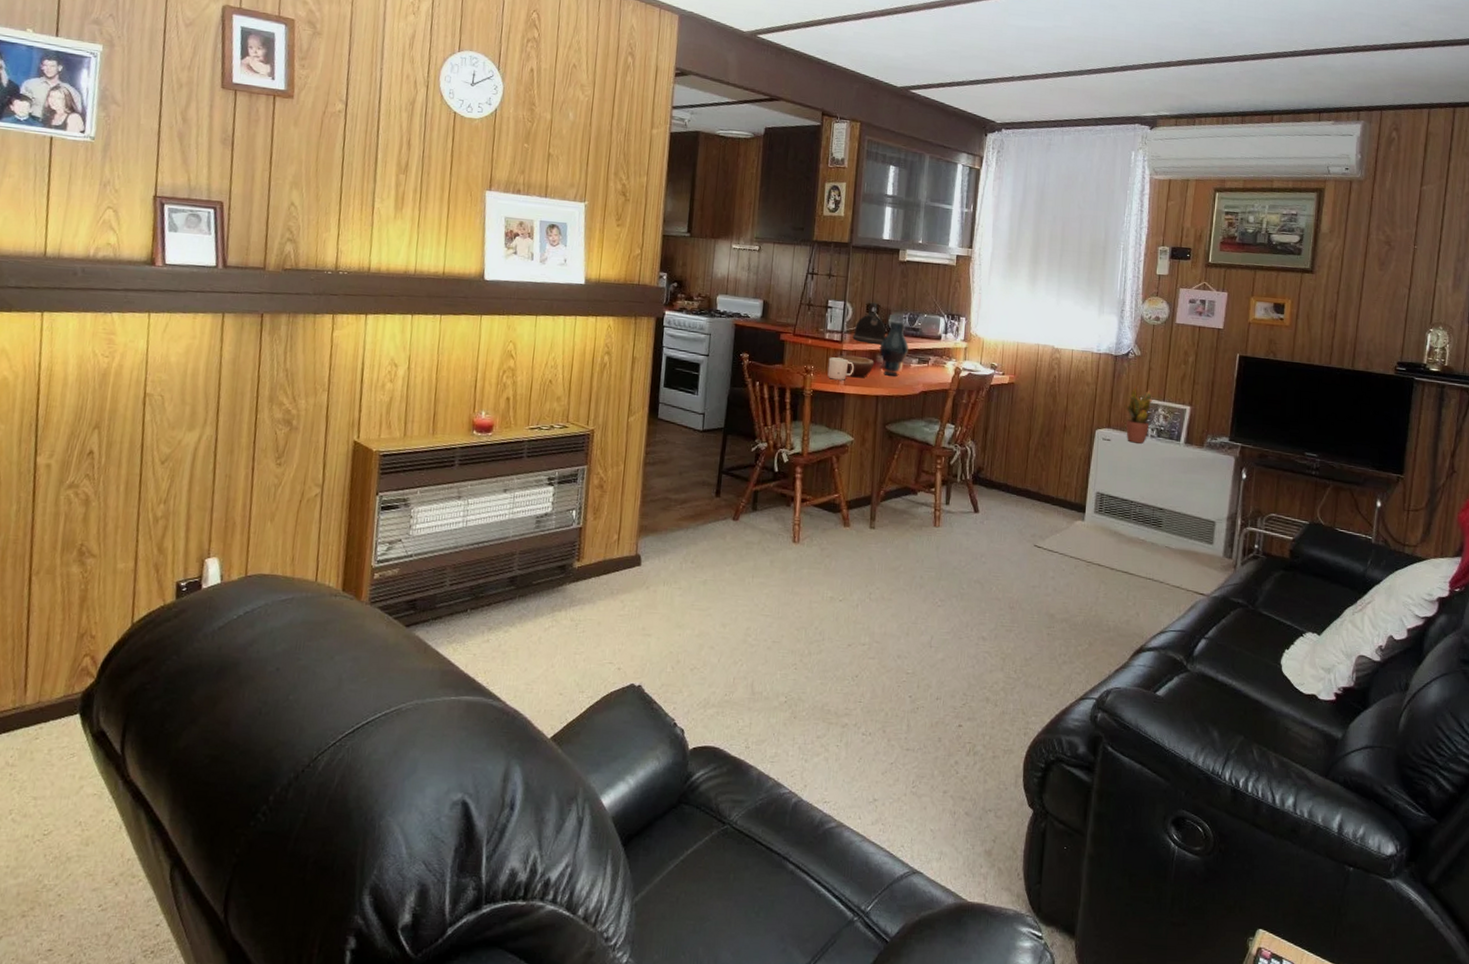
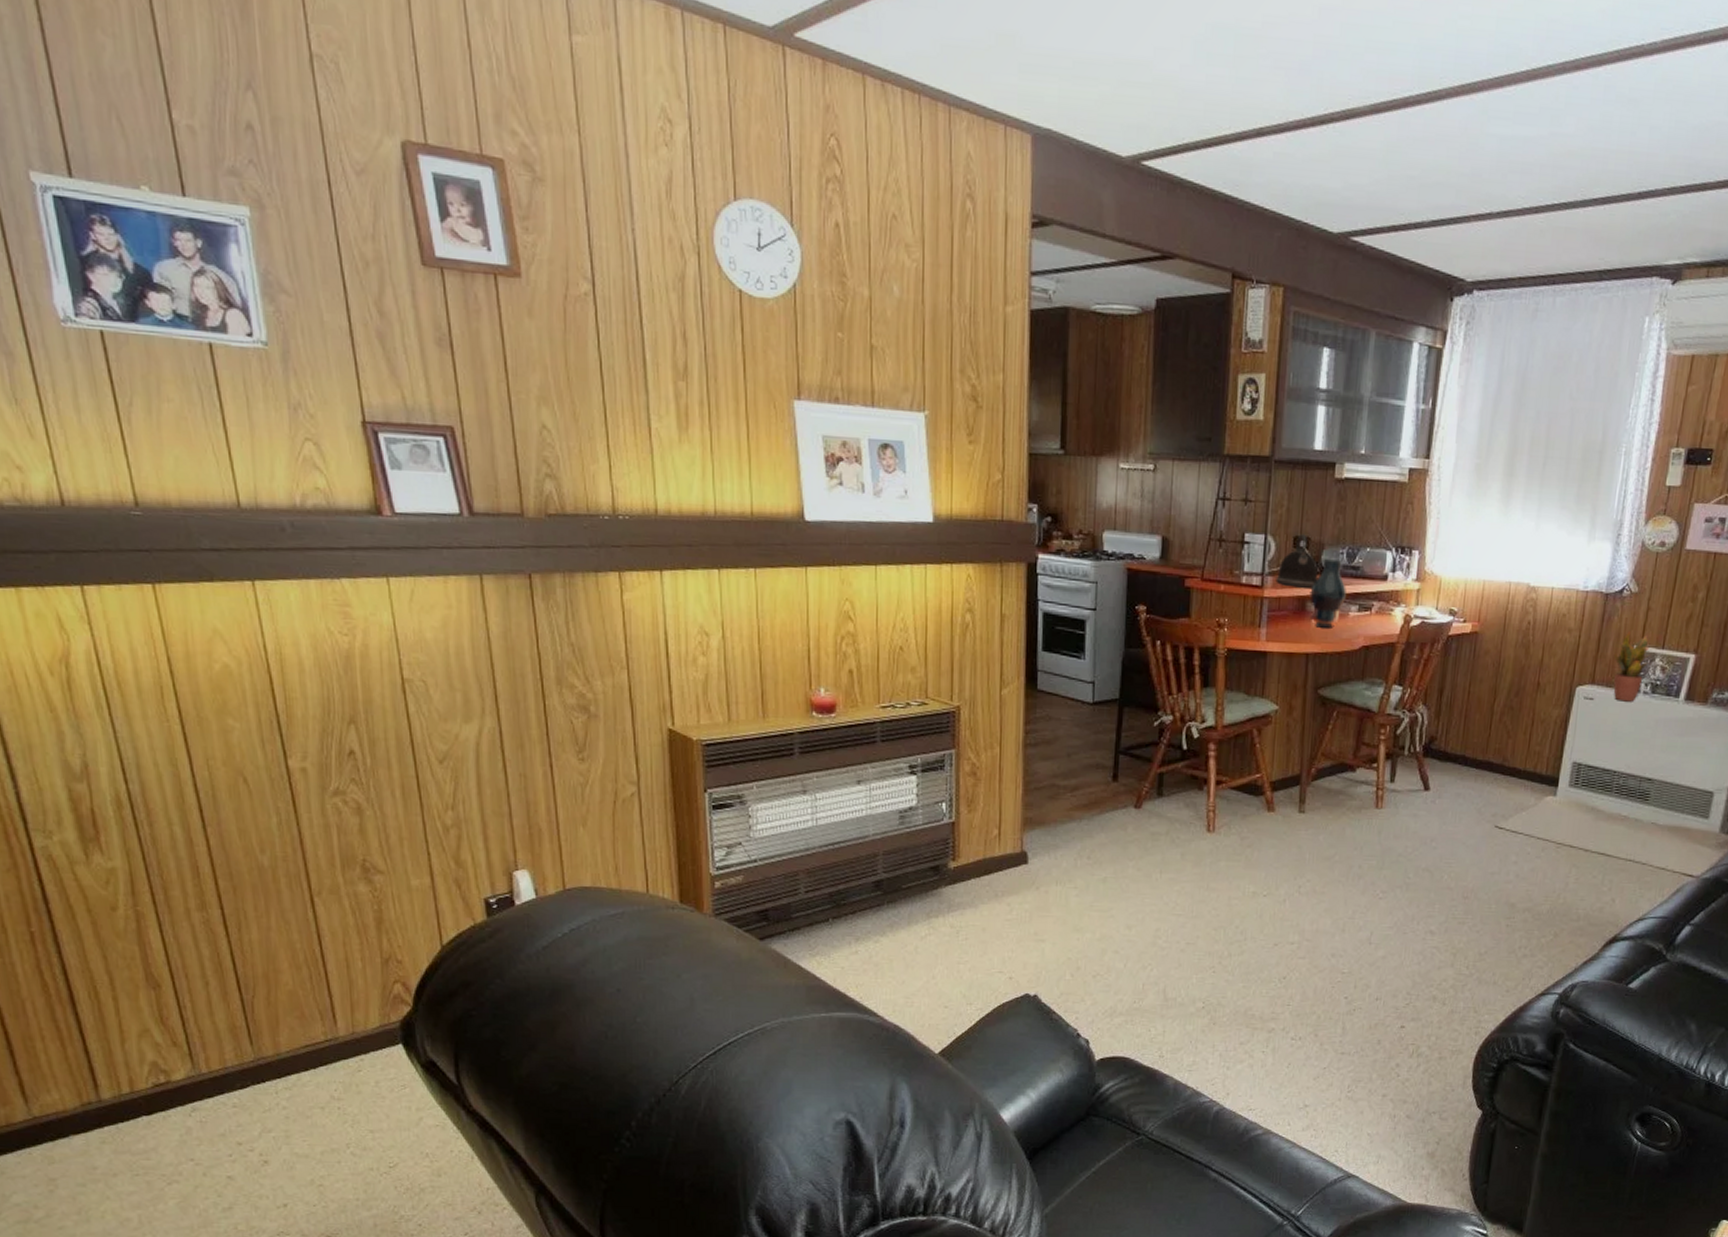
mug: present [827,357,855,381] -> none [1245,606,1279,636]
bowl: present [837,355,875,378] -> none [1257,603,1304,632]

